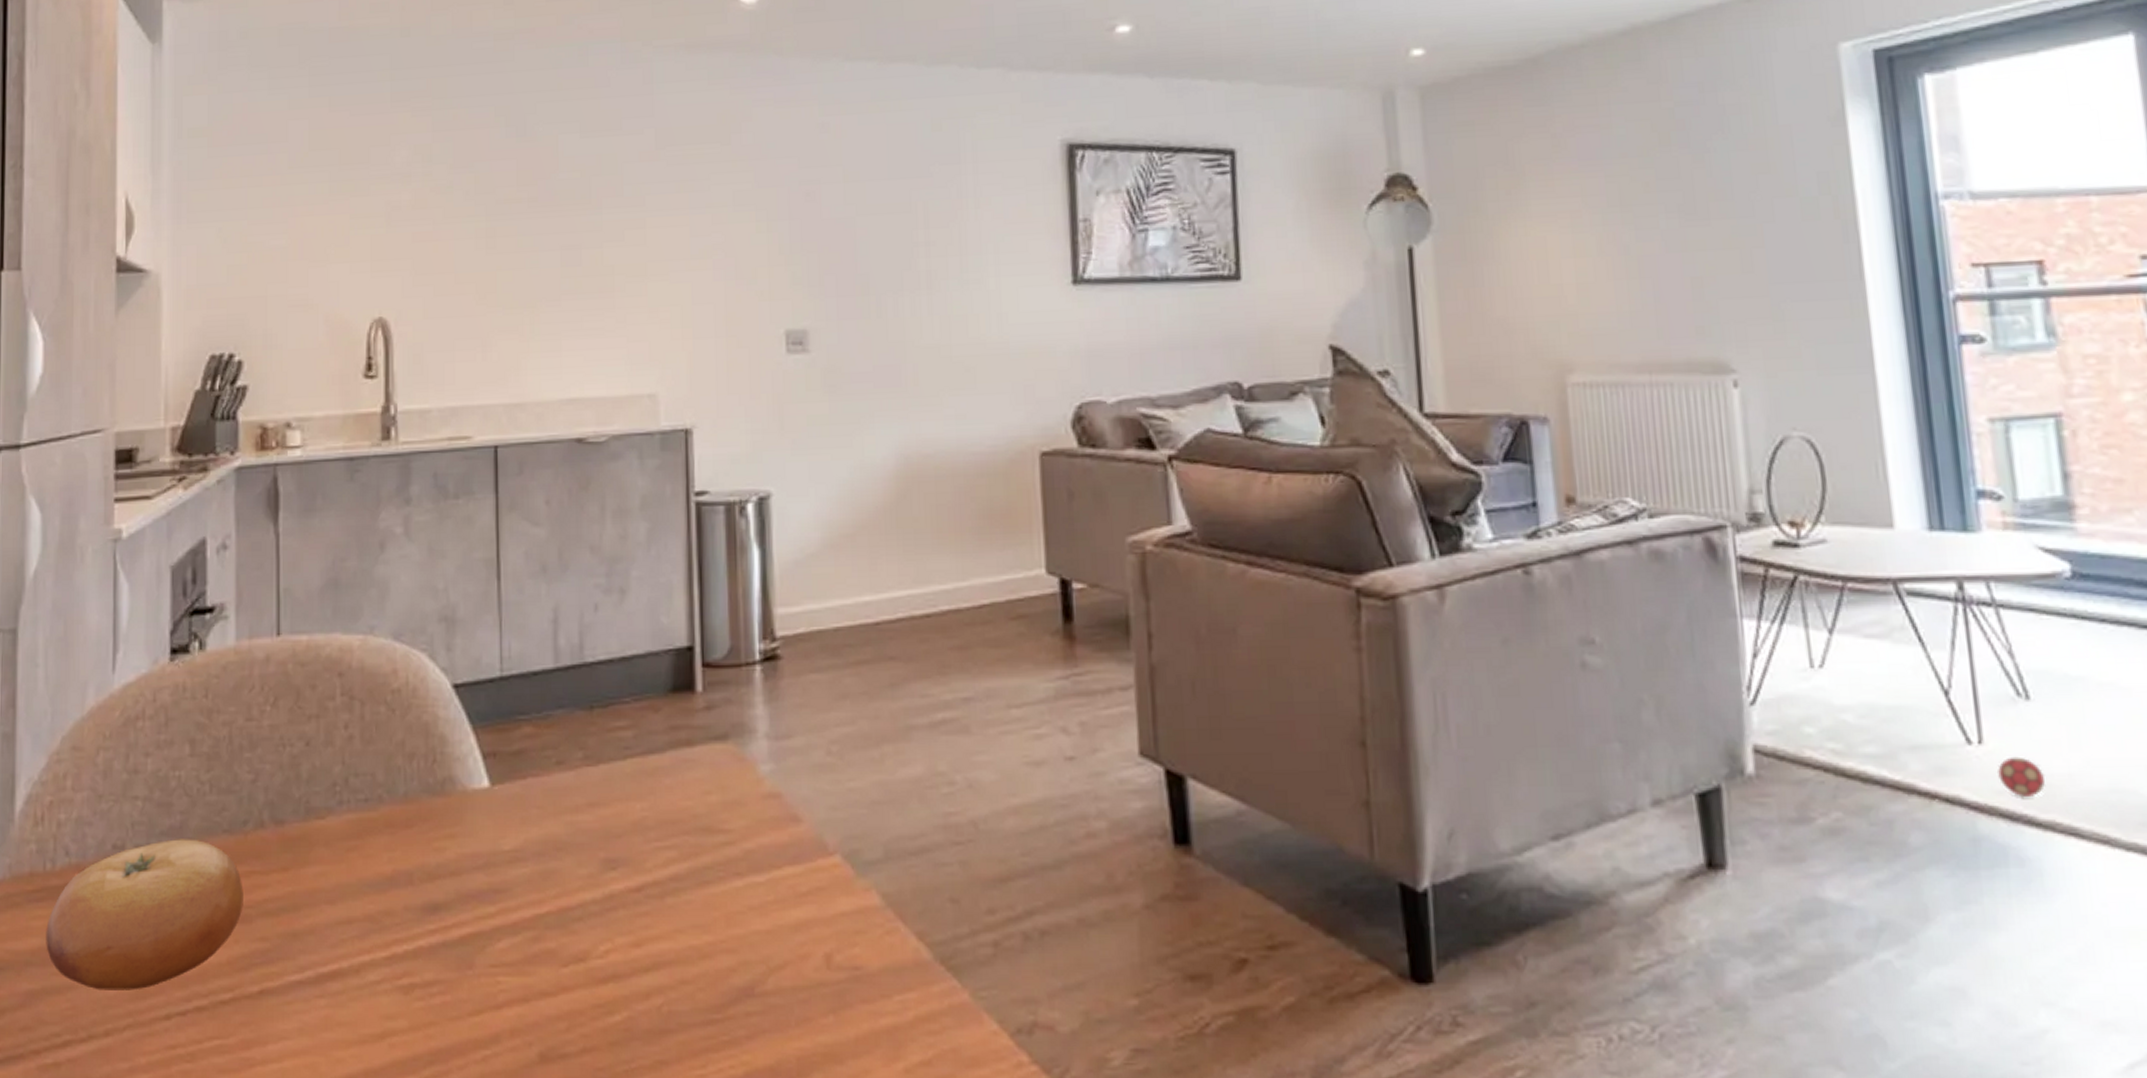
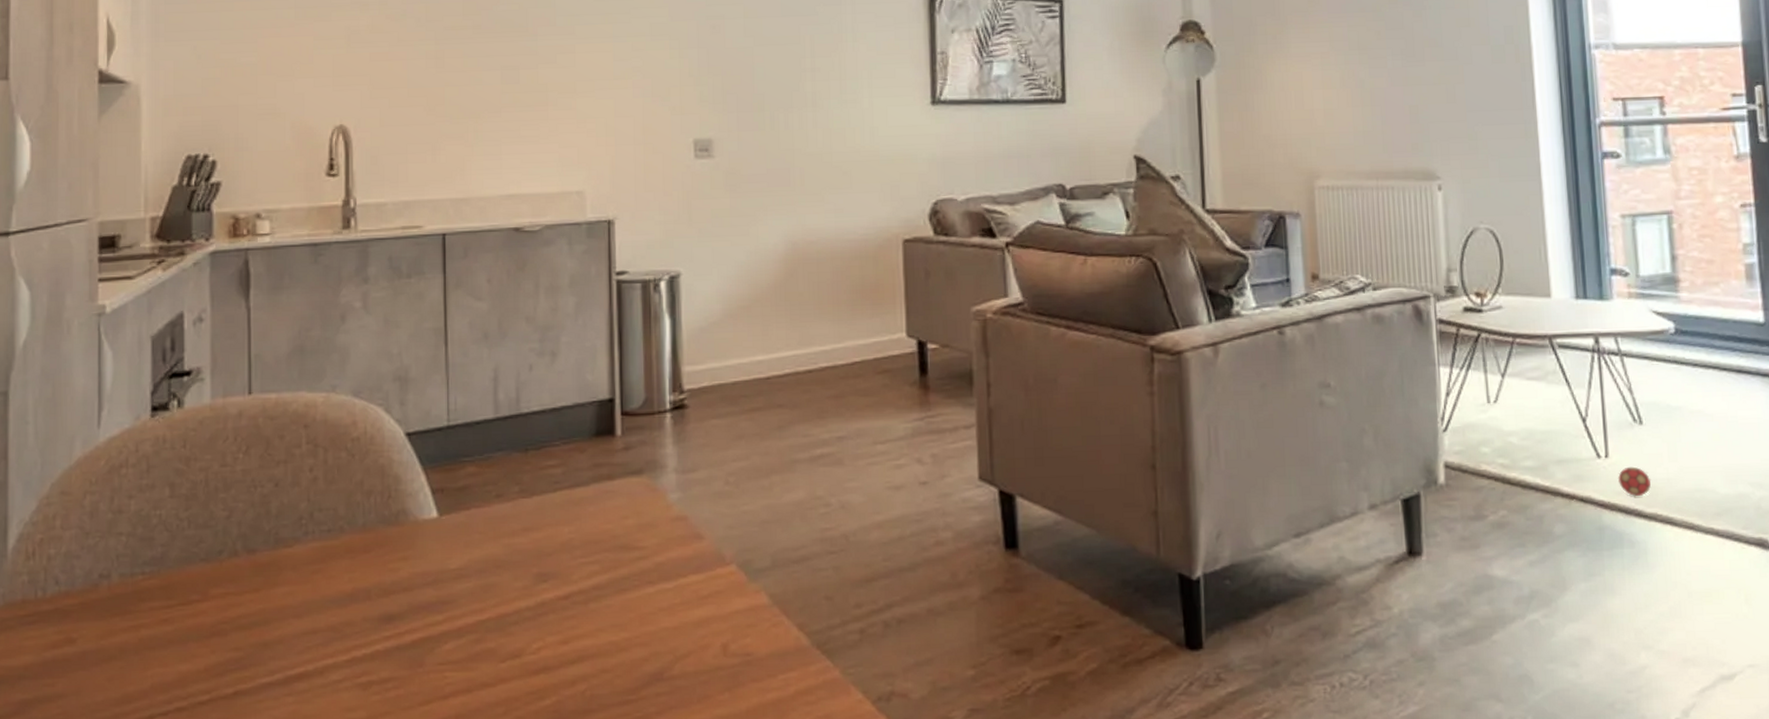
fruit: present [46,839,243,990] -> none [38,567,219,698]

